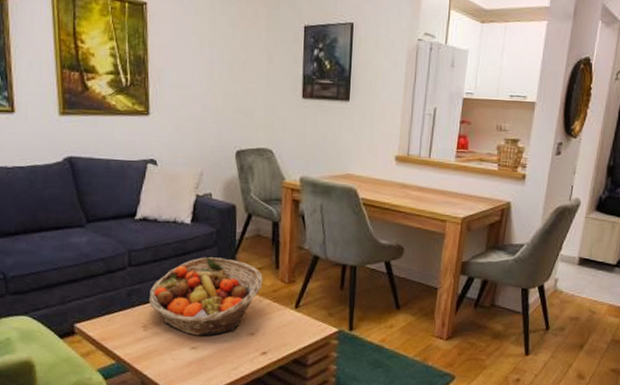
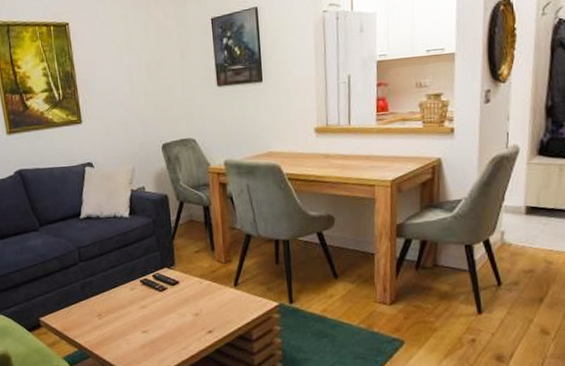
fruit basket: present [148,257,263,337] -> none [100,245,201,320]

